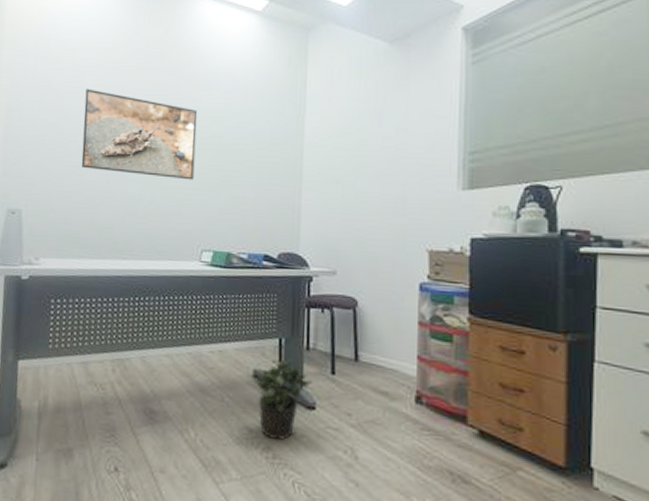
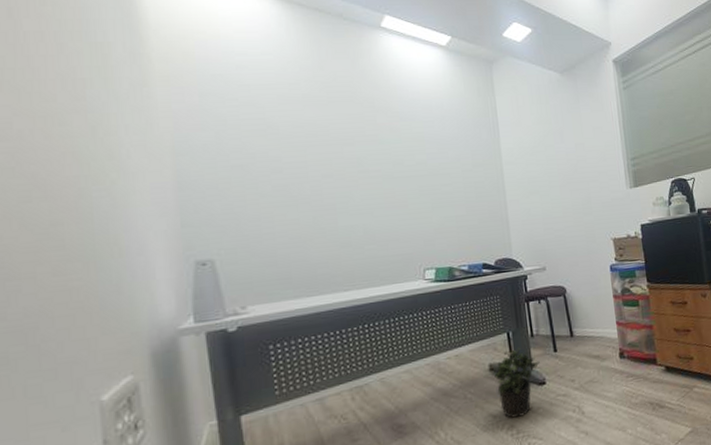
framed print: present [81,89,198,180] -> none [271,125,405,208]

